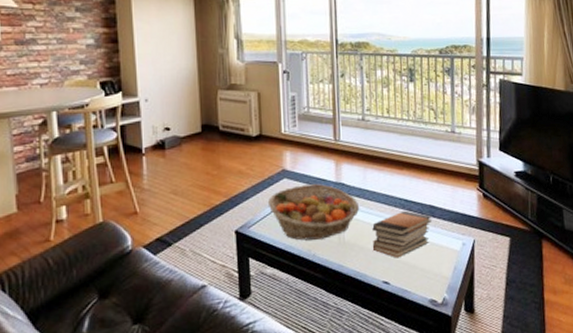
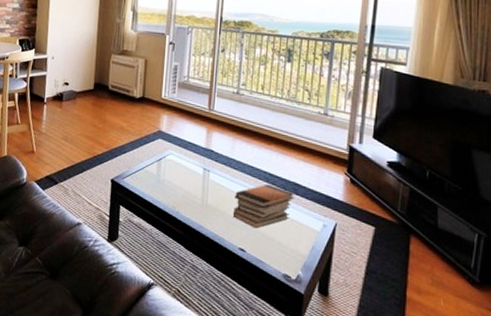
fruit basket: present [267,184,360,241] -> none [142,146,225,199]

